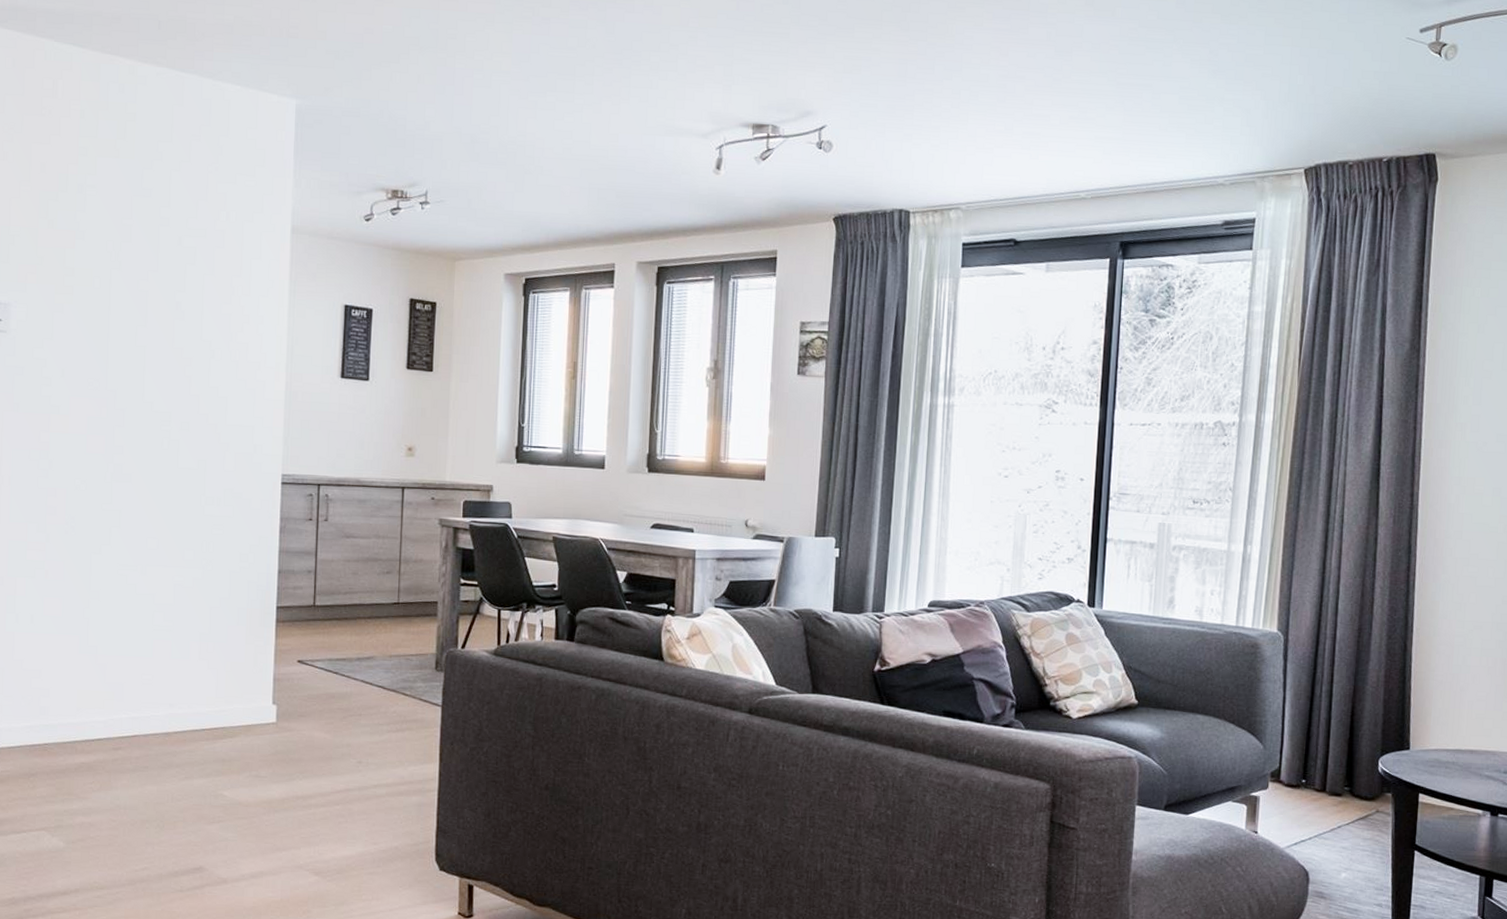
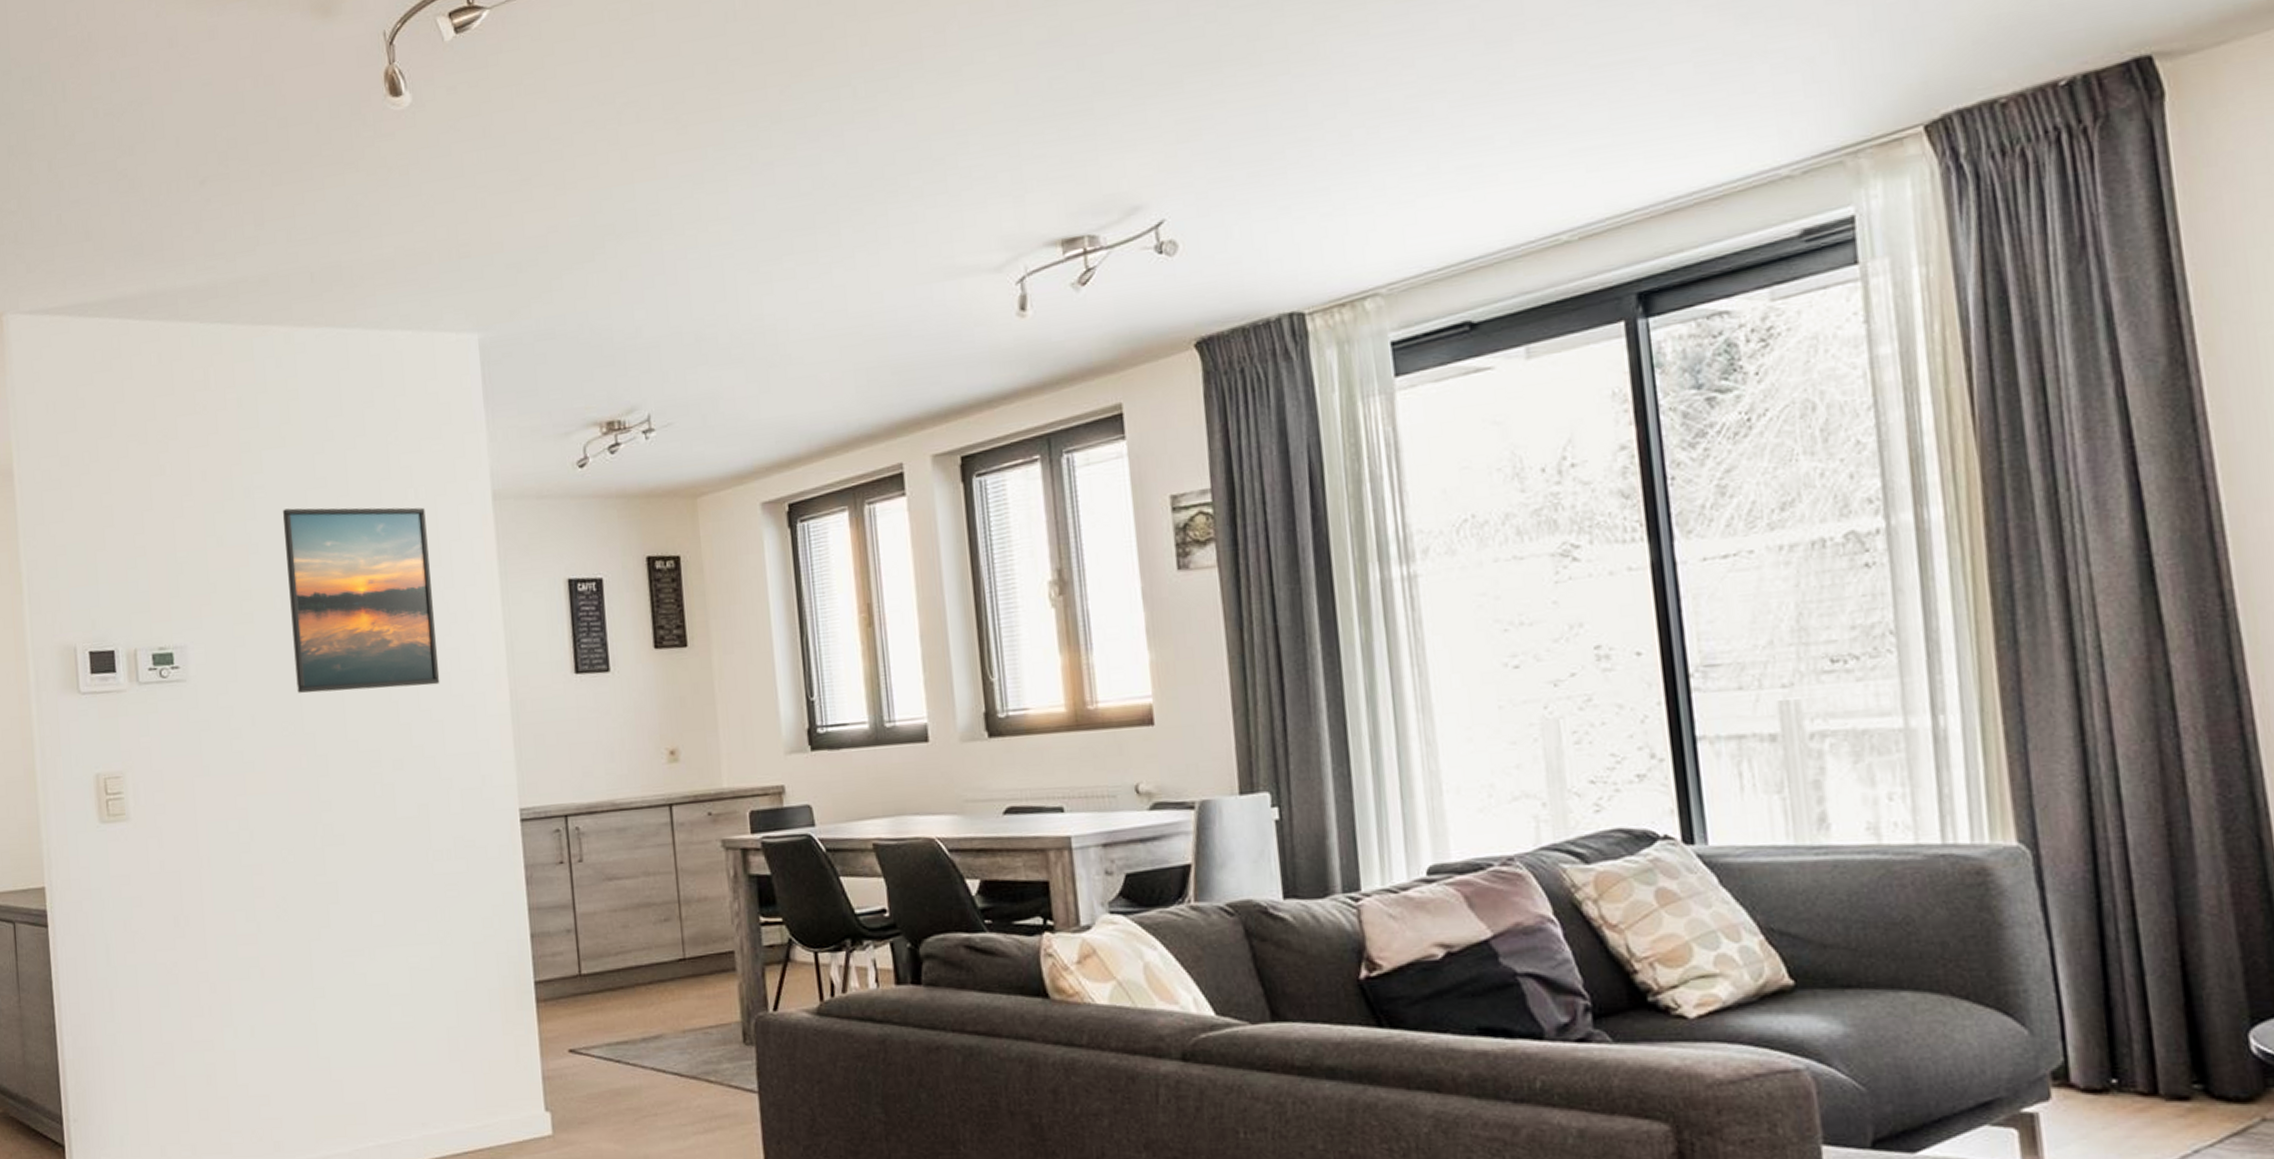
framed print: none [105,208,233,369] -> present [282,507,440,693]

